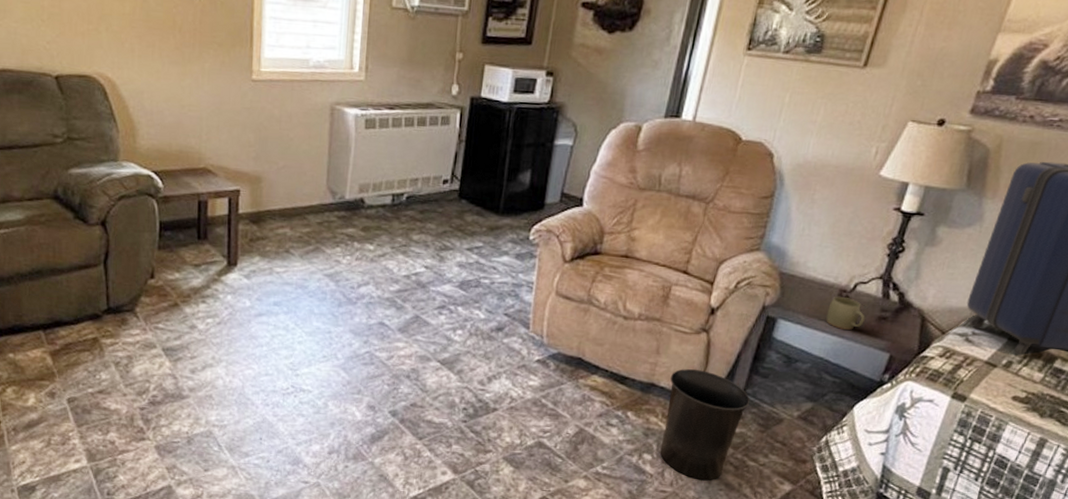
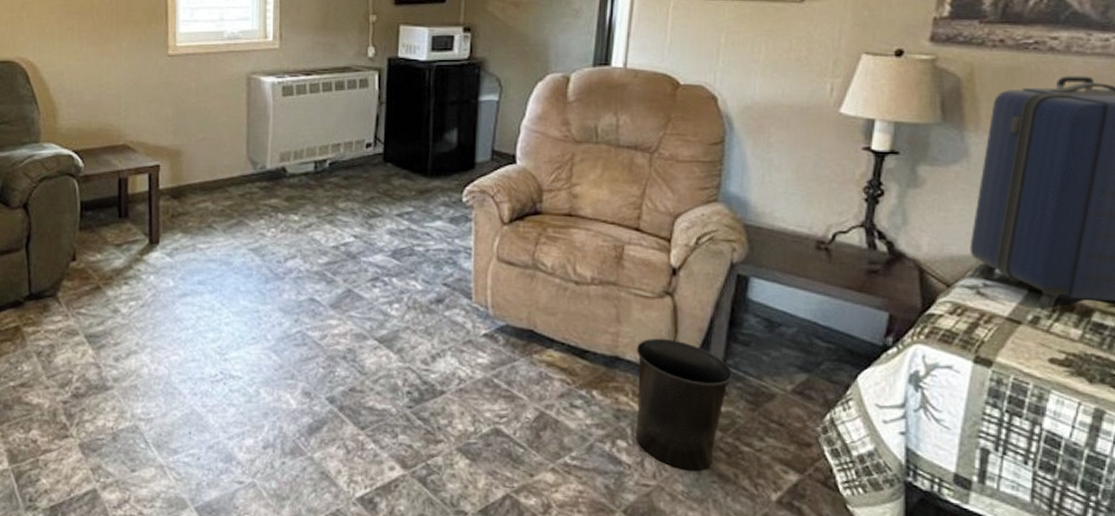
mug: present [825,296,865,330] -> none [805,248,852,287]

